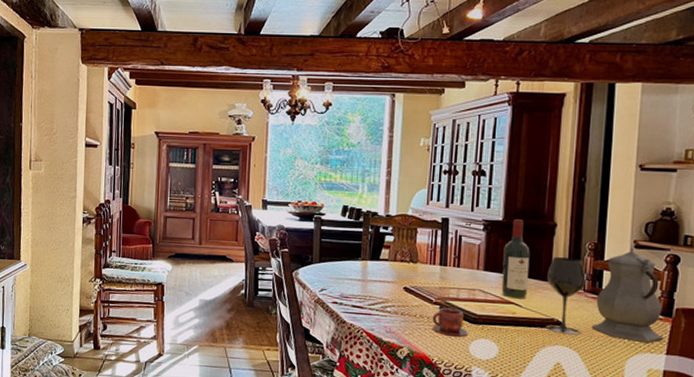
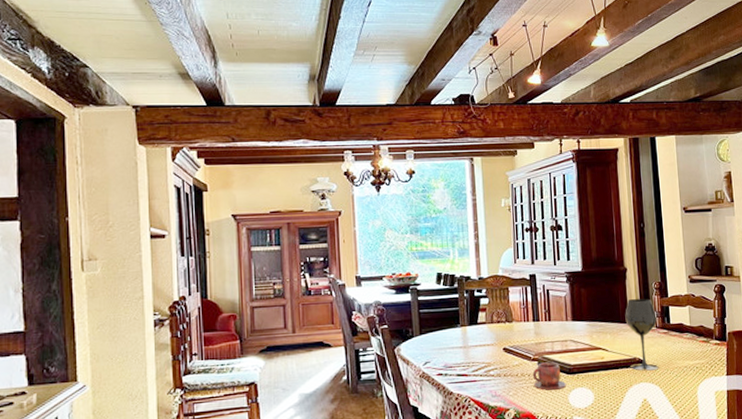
wine bottle: present [501,219,530,299] -> none [586,268,612,344]
teapot: present [591,246,663,344] -> none [666,281,723,368]

